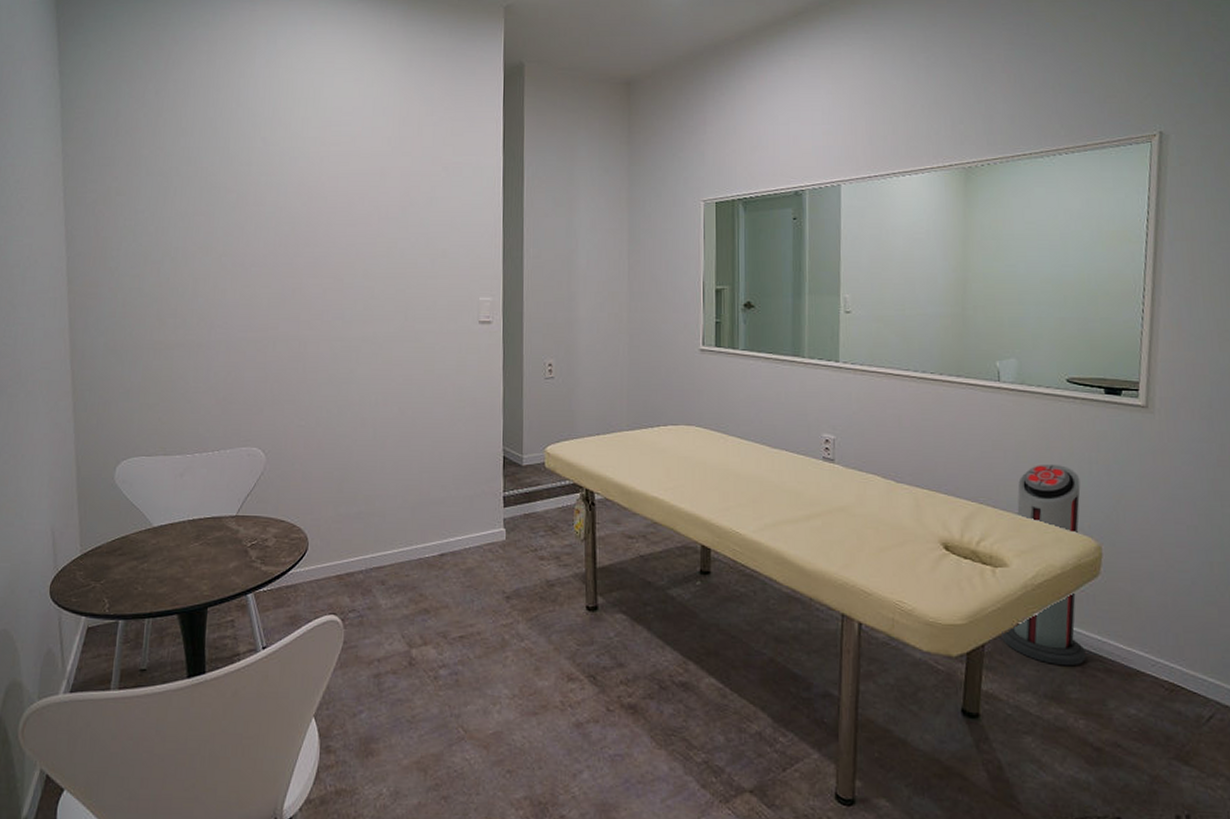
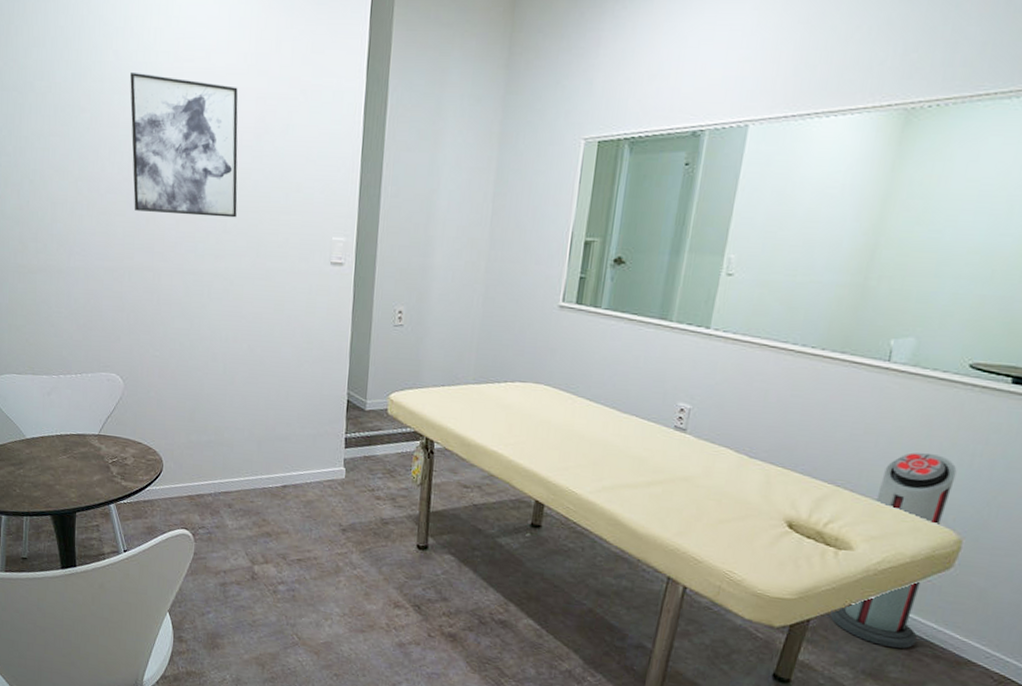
wall art: none [277,155,385,284] -> present [130,71,238,218]

